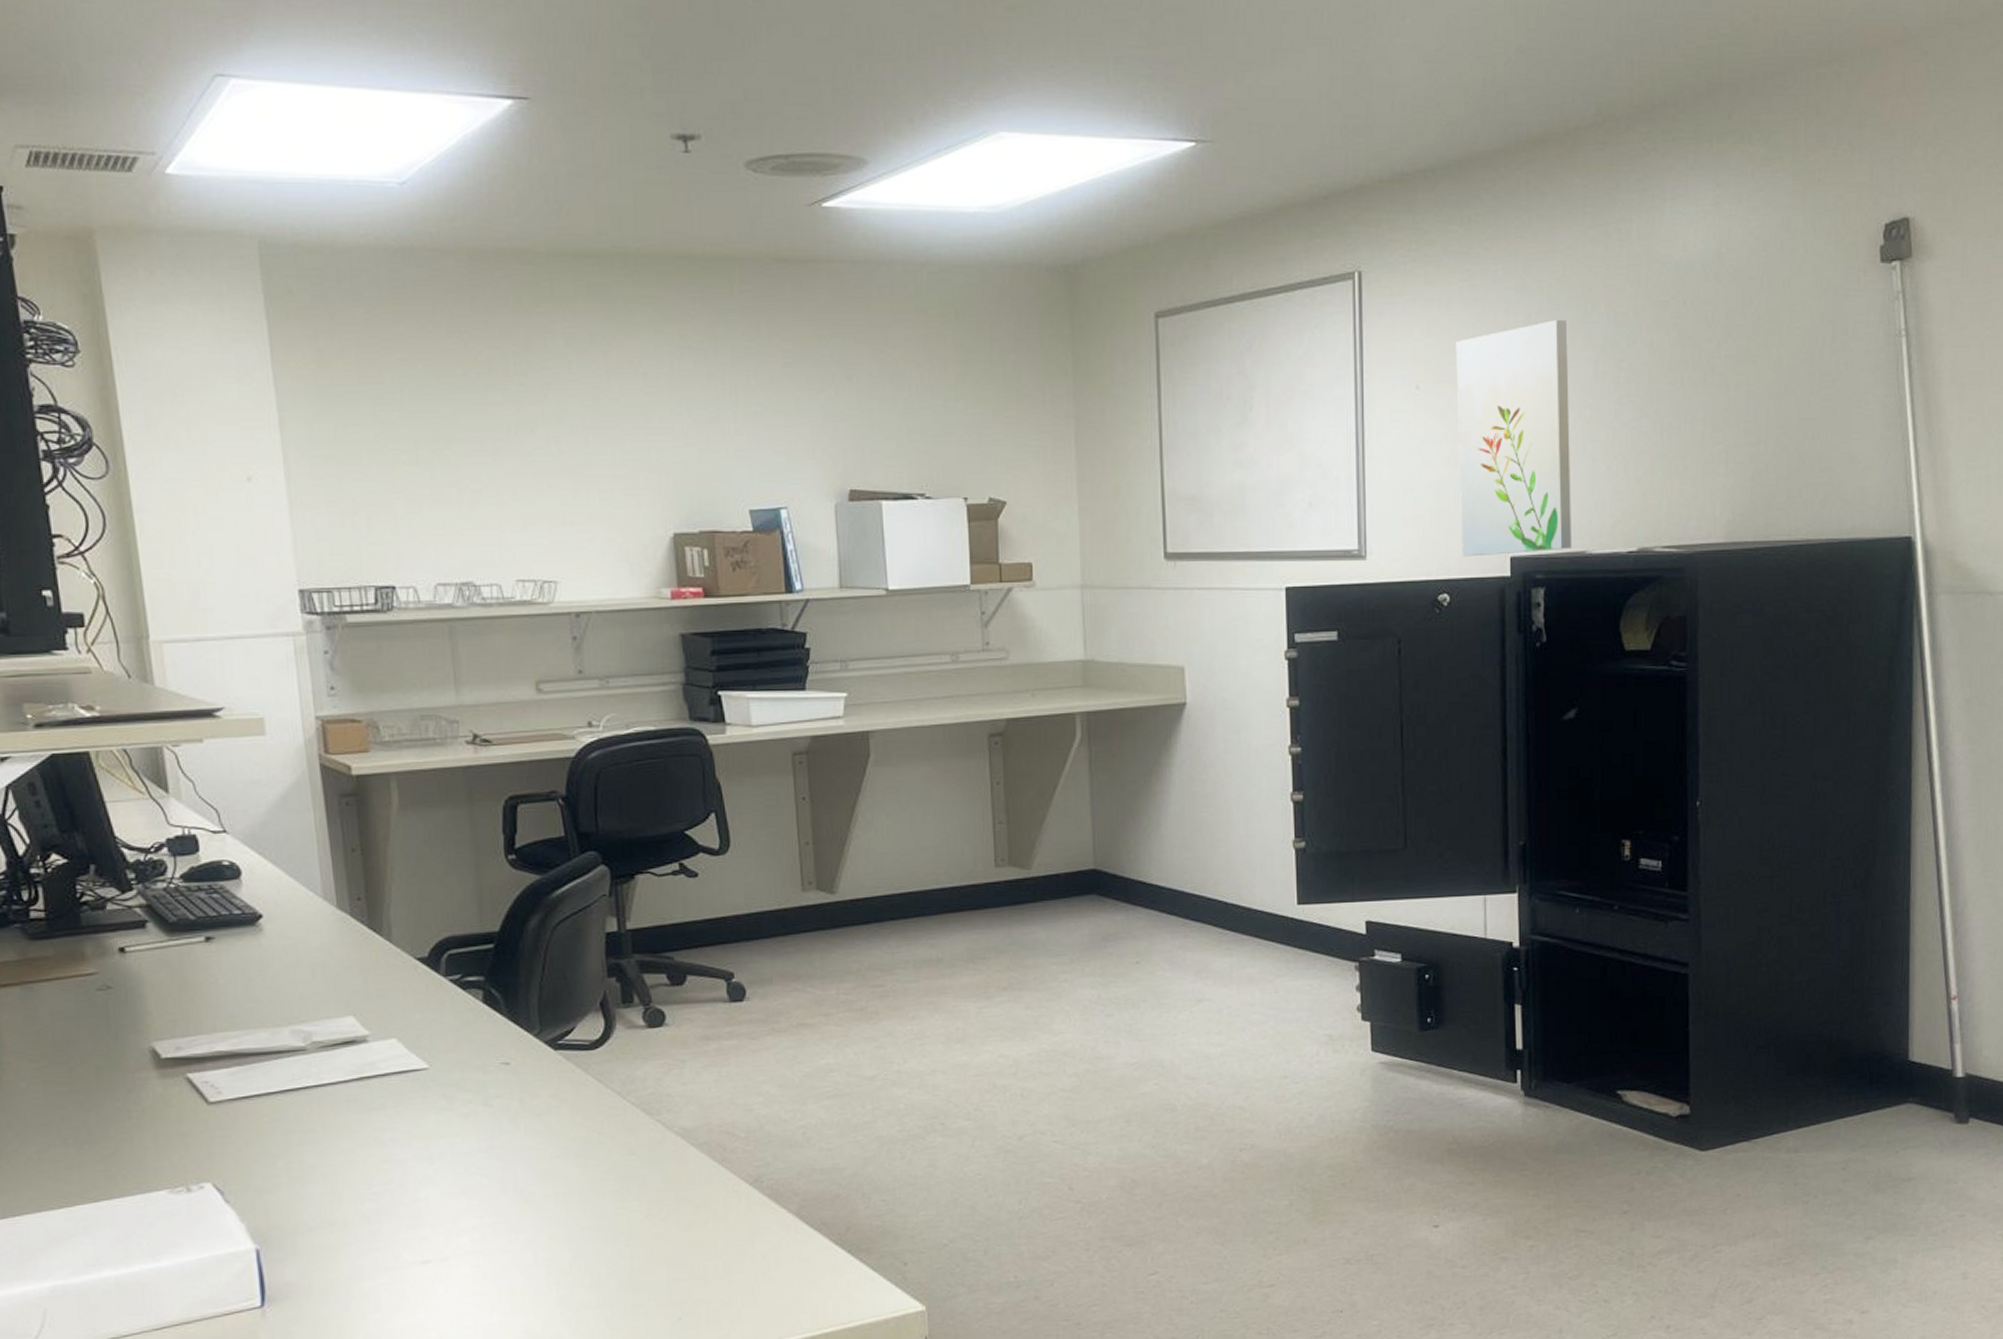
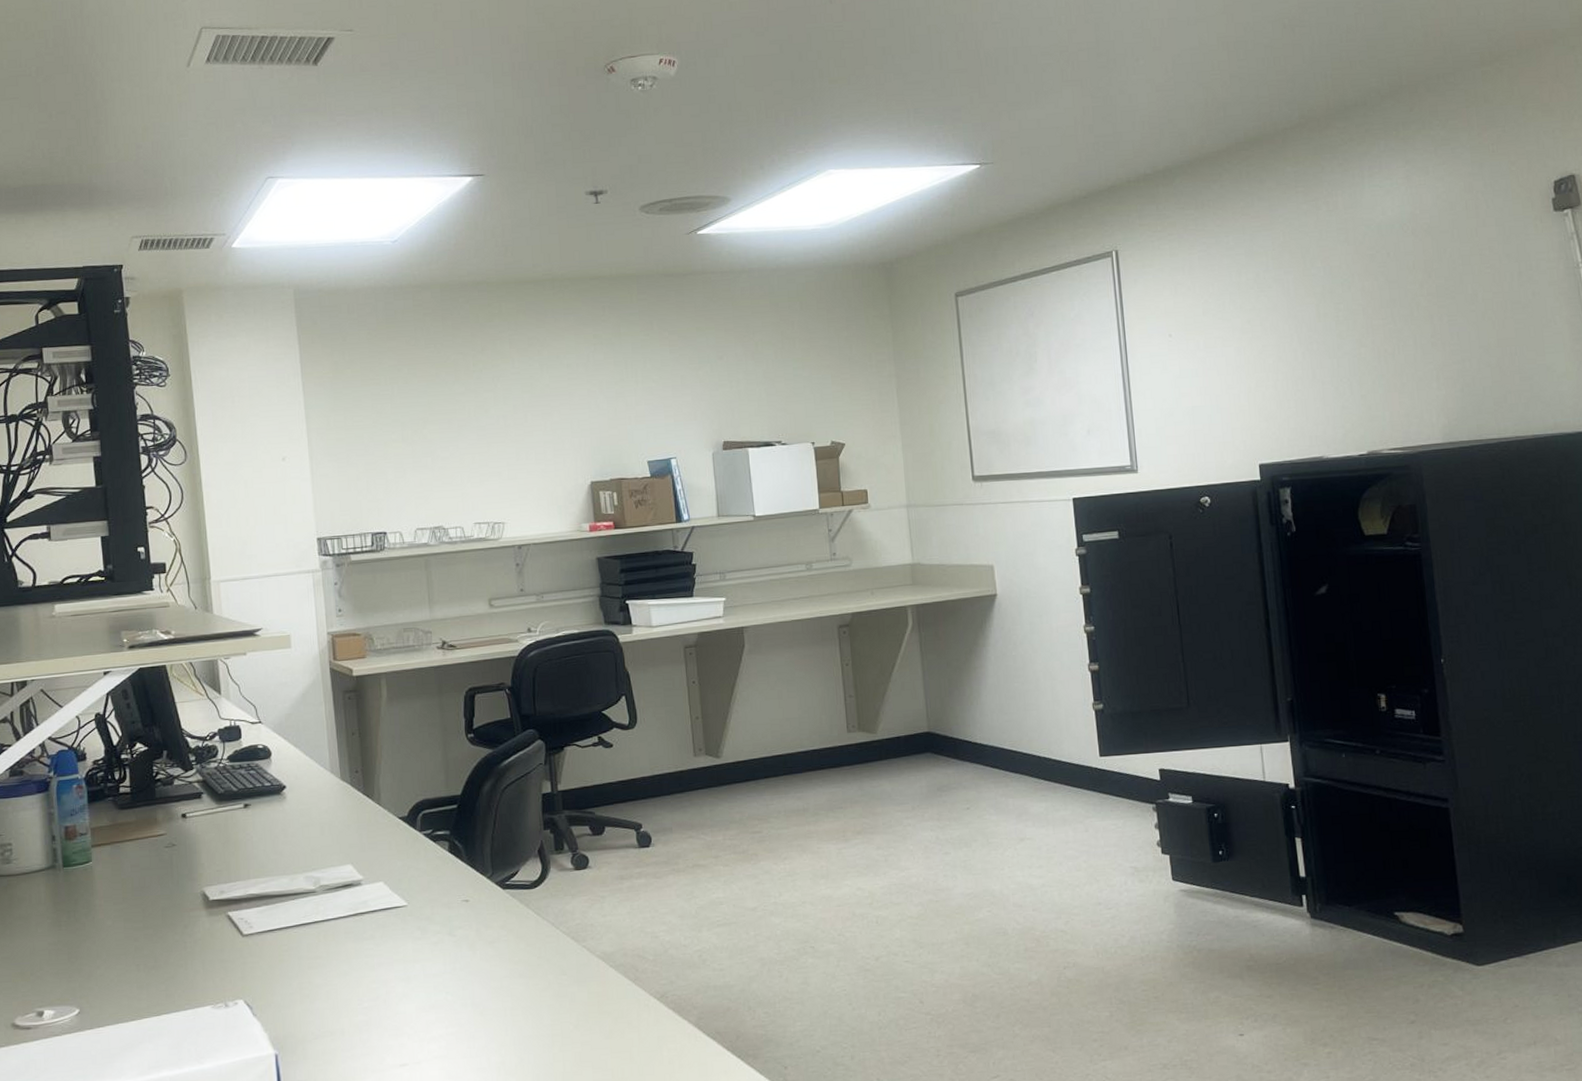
wall art: present [1456,320,1572,557] -> none [1199,275,1311,467]

